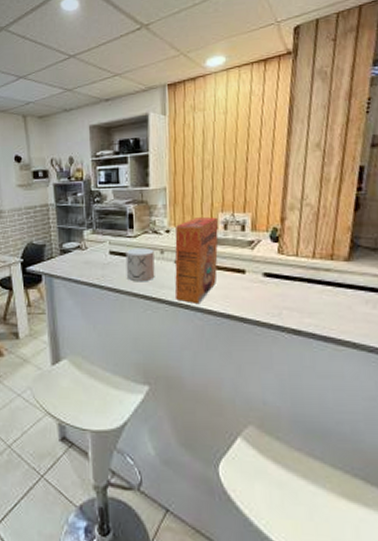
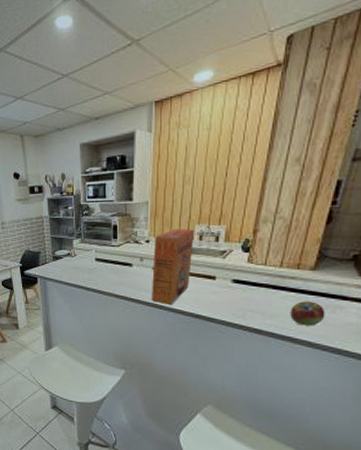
mug: present [125,247,155,282] -> none [109,255,134,285]
fruit: none [329,296,367,324] -> present [290,301,325,326]

